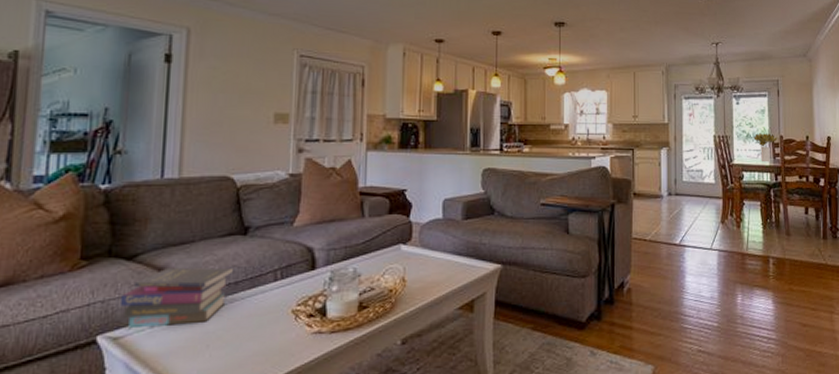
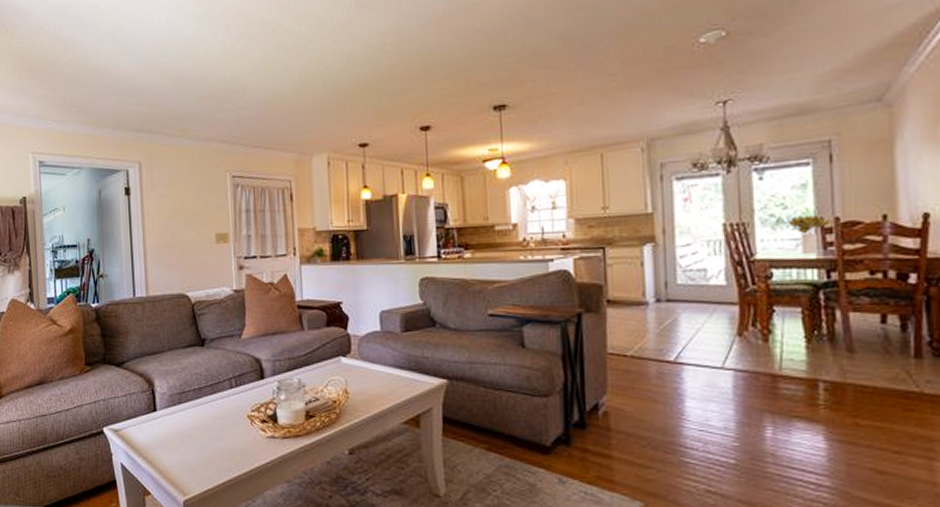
books: present [121,267,233,329] -> none [116,373,196,424]

